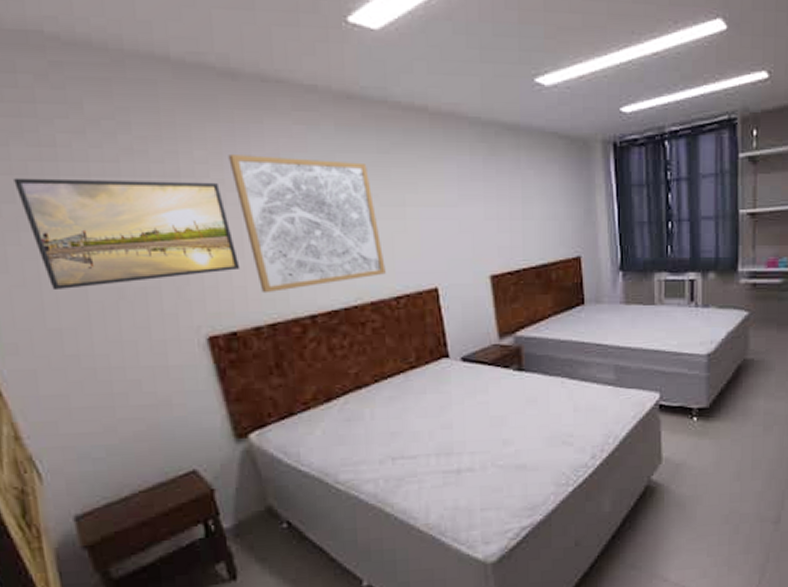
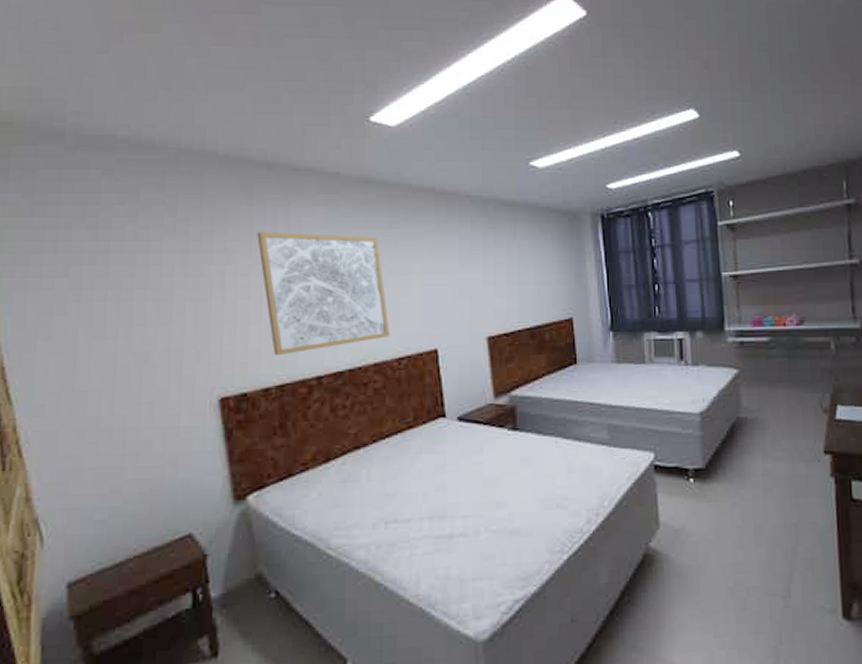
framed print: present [13,177,241,289] -> none [70,255,257,354]

